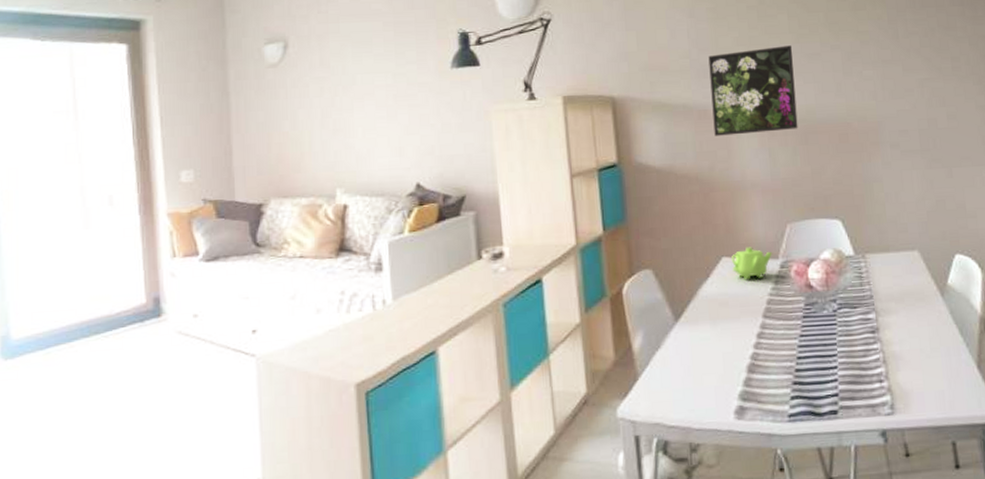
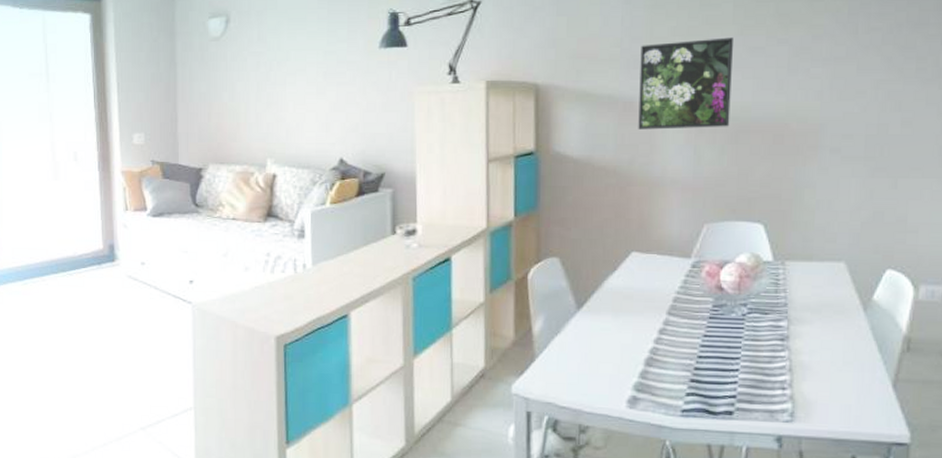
teapot: present [731,247,772,280] -> none [640,244,684,277]

